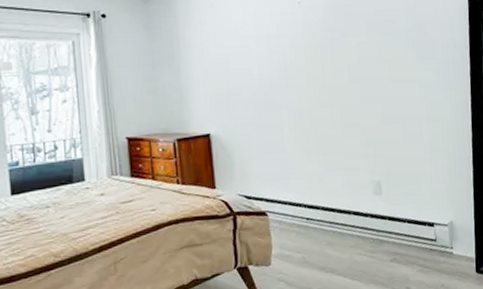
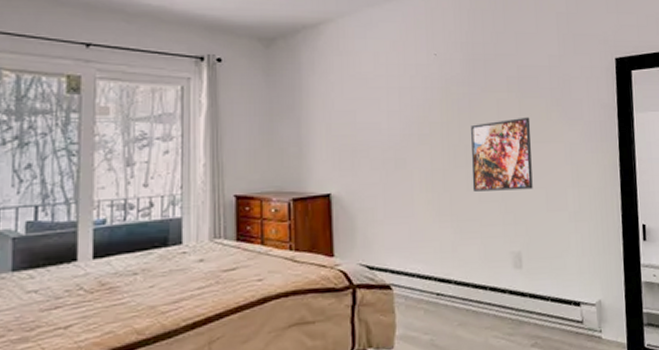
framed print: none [334,58,391,128] -> present [471,117,533,192]

